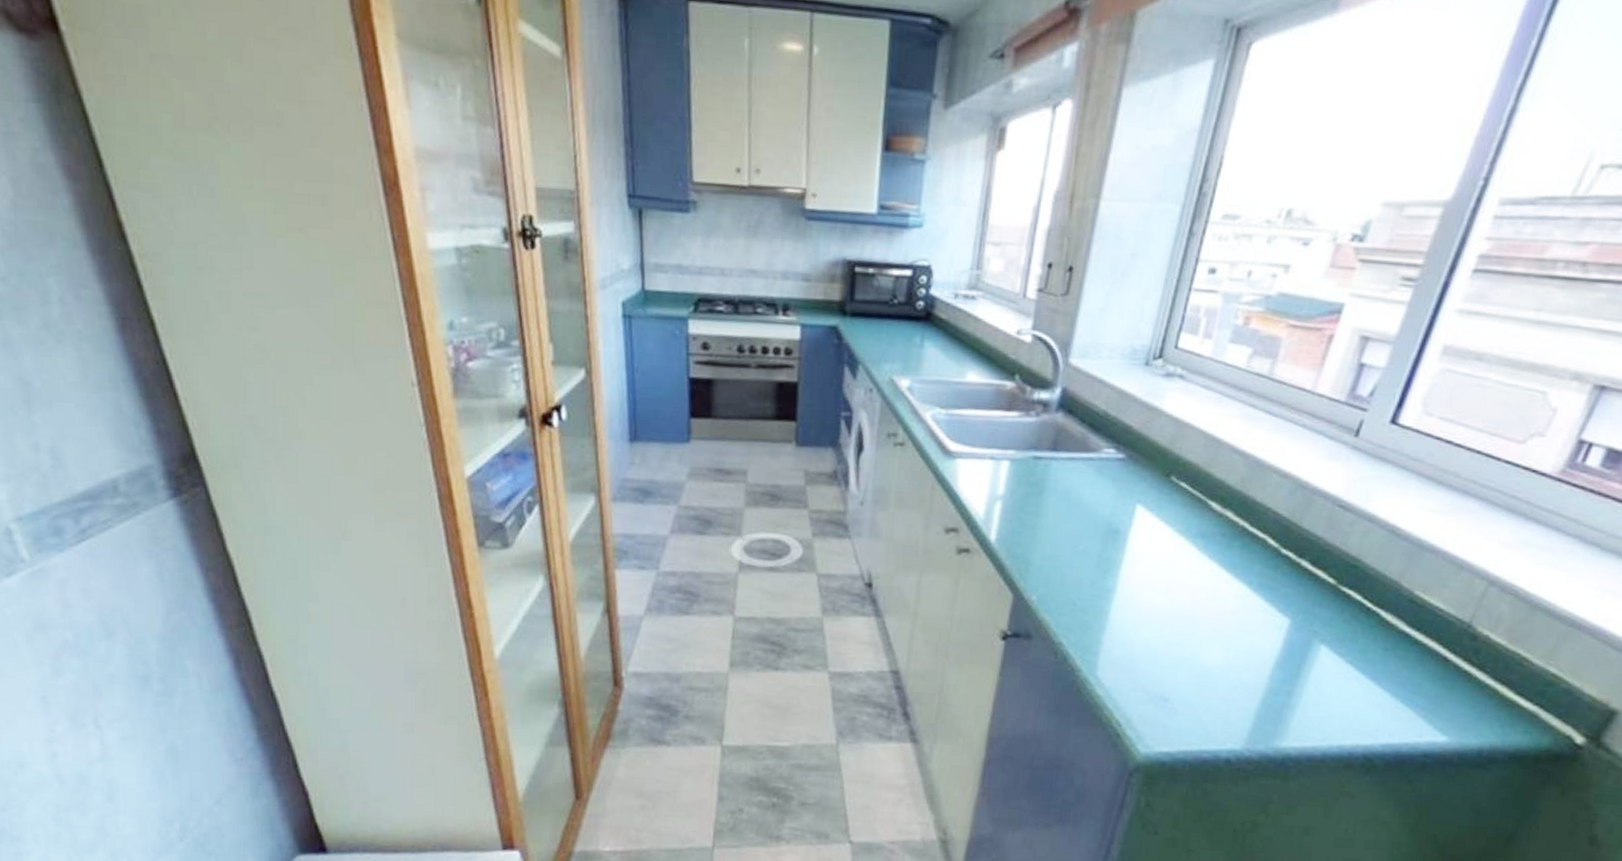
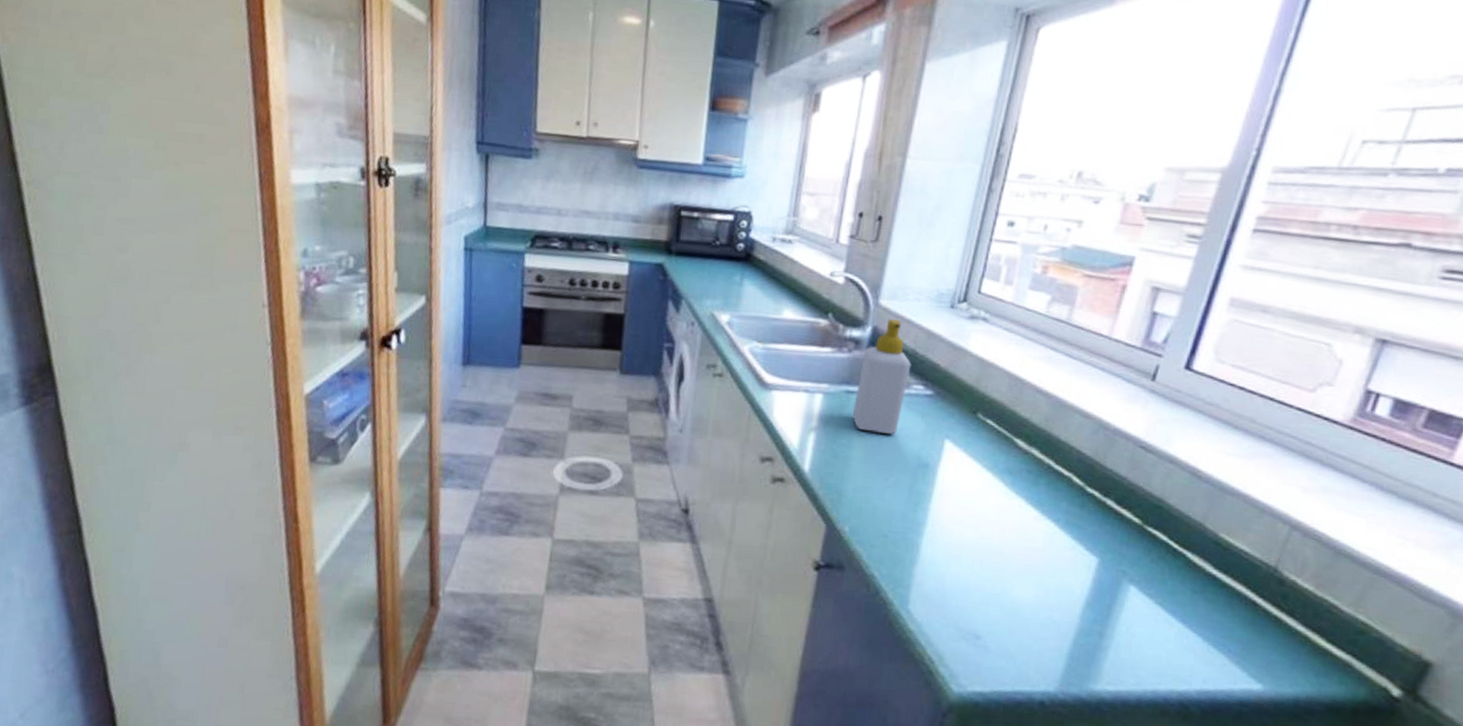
soap bottle: none [1040,378,1103,501] -> present [852,318,911,434]

